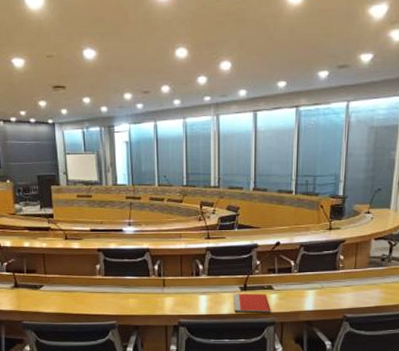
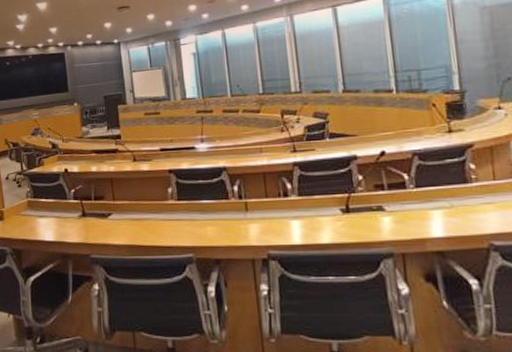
notebook: present [233,293,271,313] -> none [333,216,386,241]

